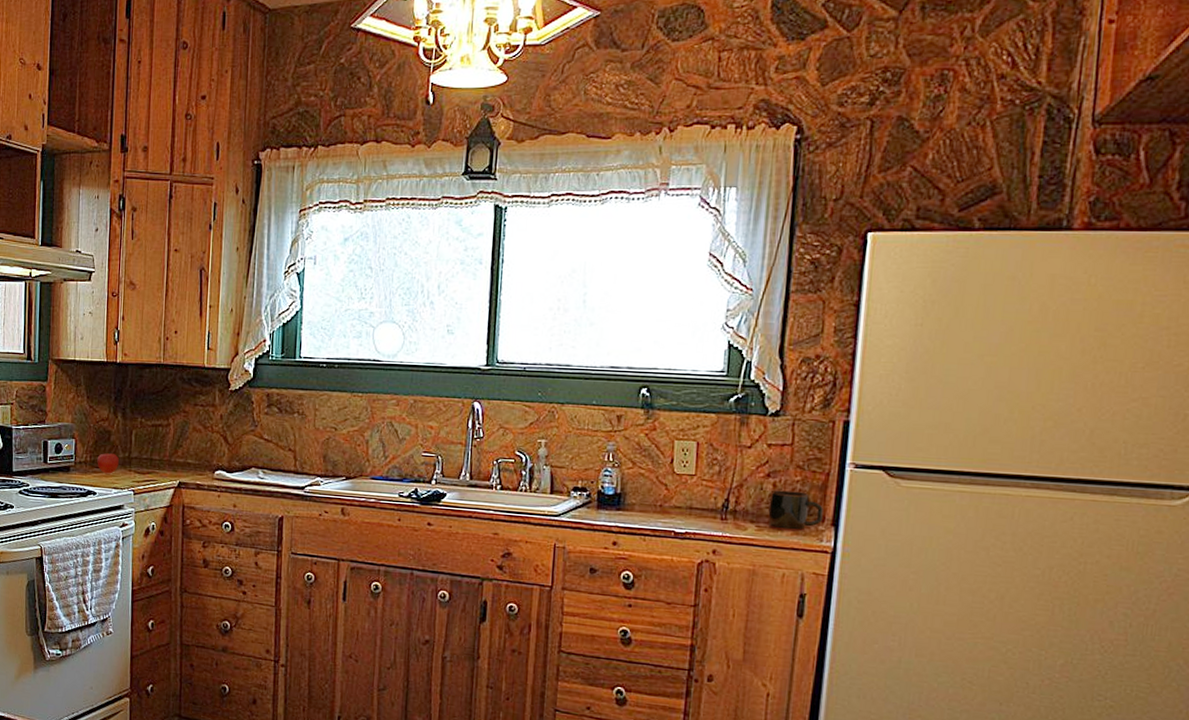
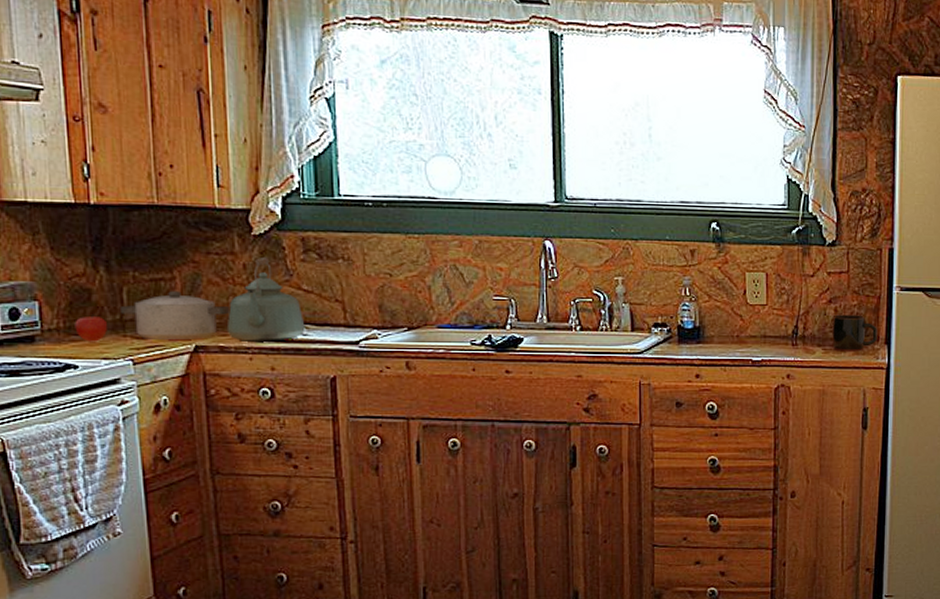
cooking pot: none [129,435,208,477] -> present [121,291,231,341]
kettle: none [203,409,263,483] -> present [226,256,305,342]

